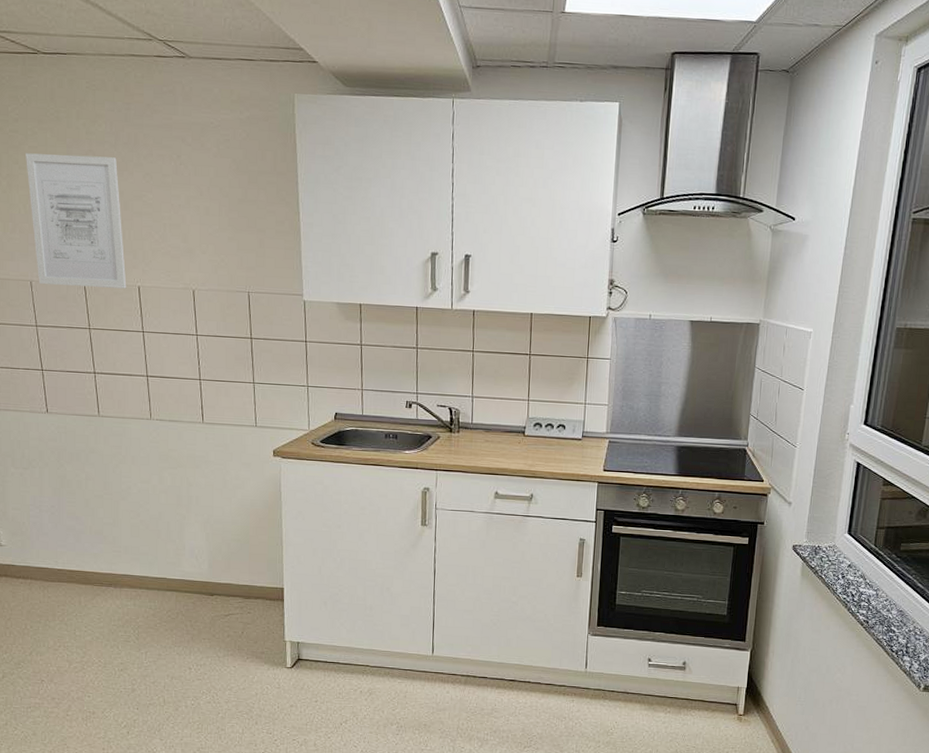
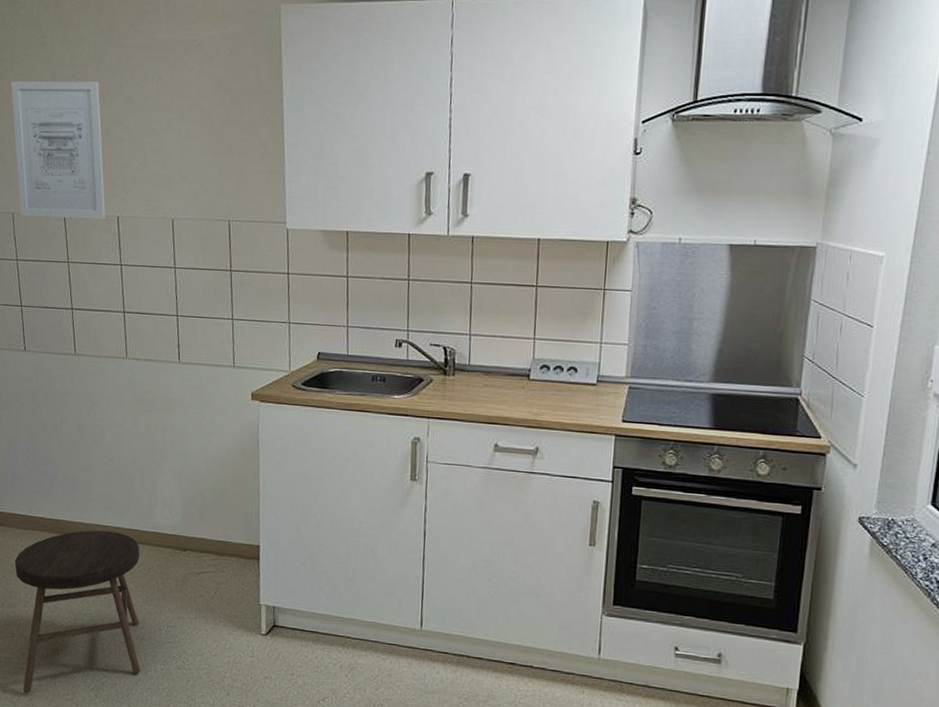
stool: none [42,579,172,736] -> present [14,530,141,694]

